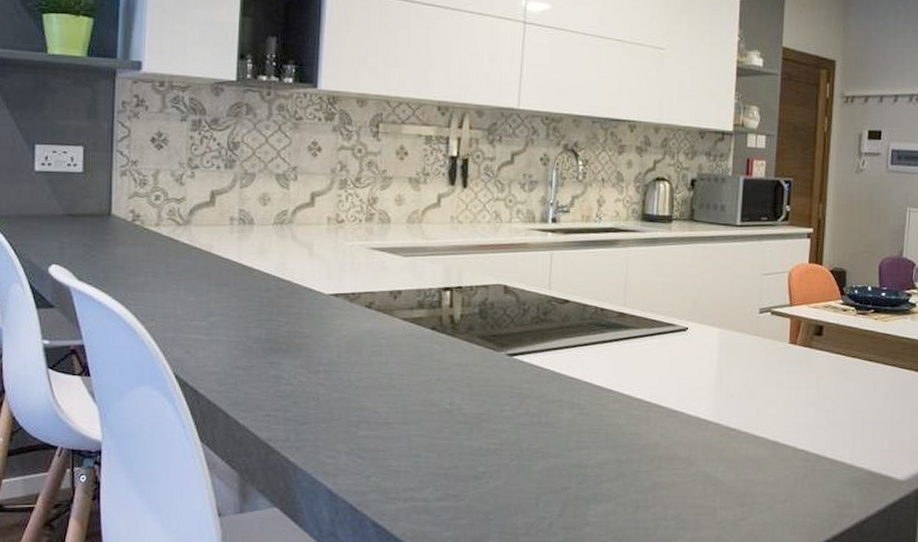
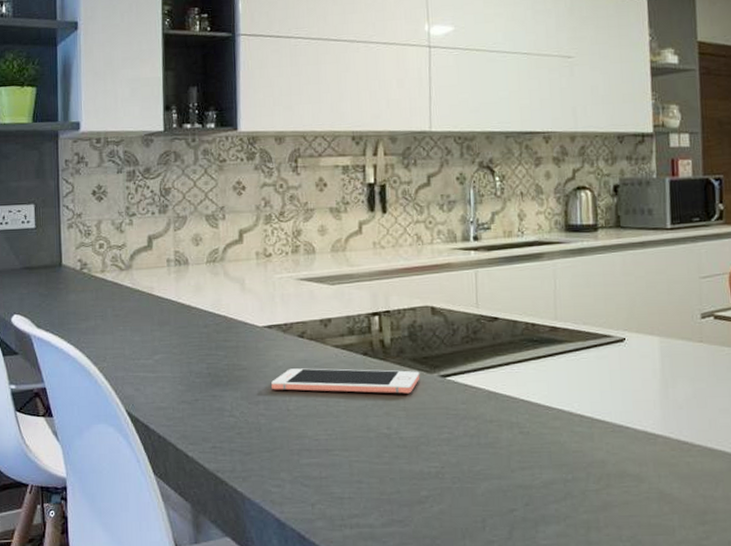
cell phone: none [334,339,487,371] -> present [271,368,420,394]

